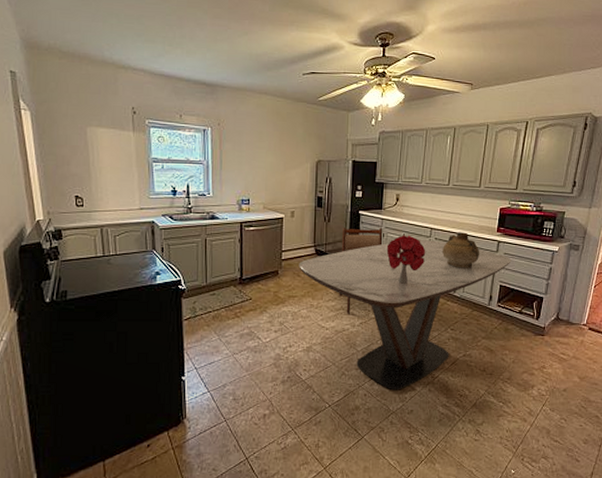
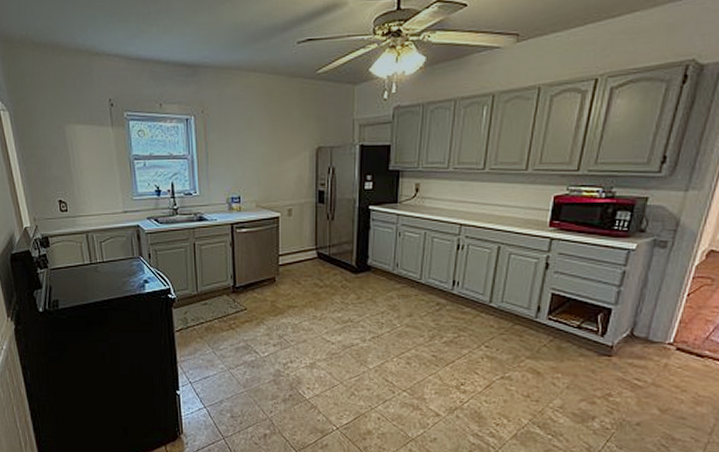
dining table: present [299,240,512,391] -> none [298,239,569,415]
dining chair: present [339,228,383,314] -> none [346,226,399,327]
bouquet: present [386,235,426,285] -> none [403,233,454,293]
ceramic jug: present [442,232,480,268] -> none [475,228,526,273]

